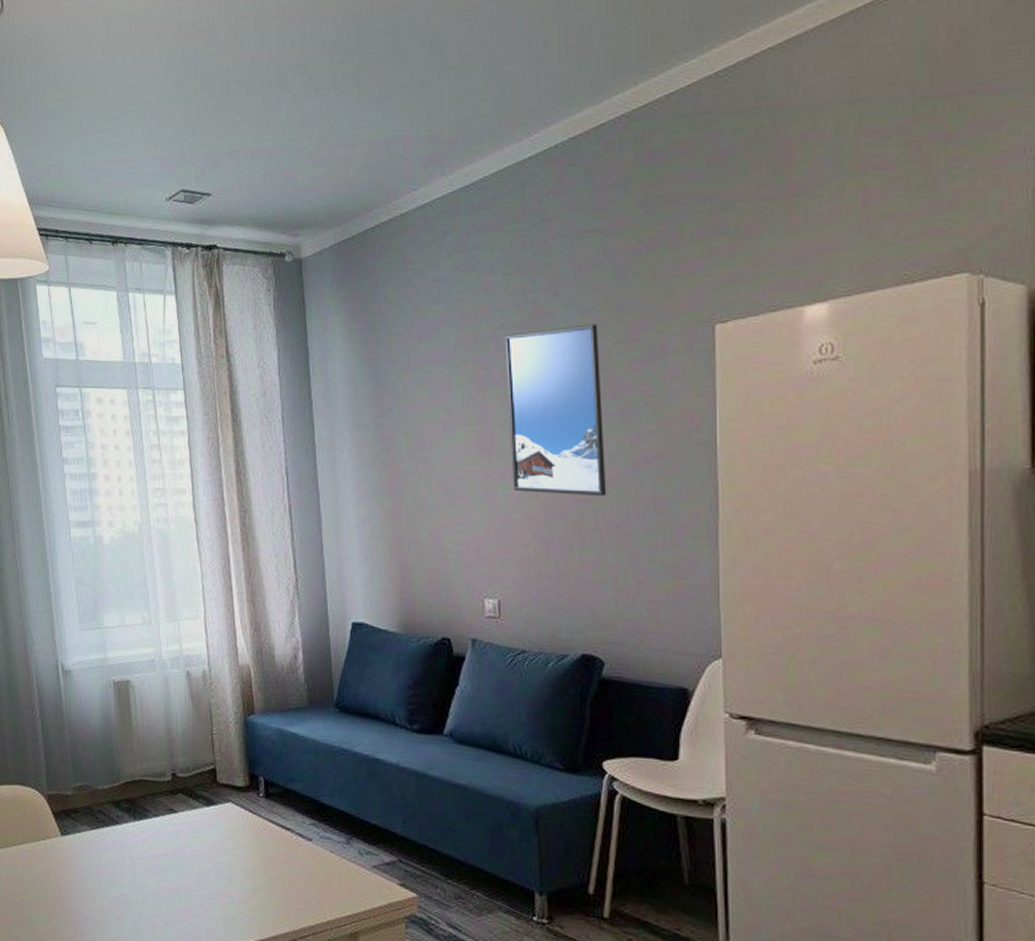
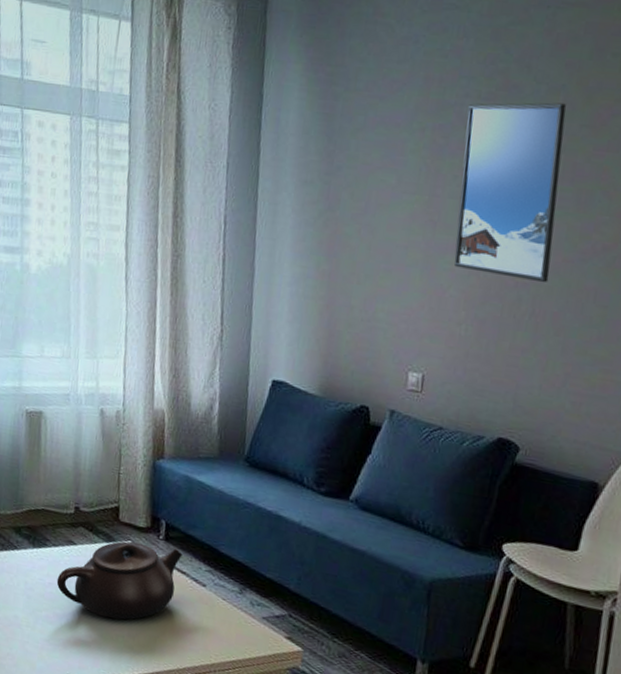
teapot: none [161,802,285,886] -> present [56,541,183,620]

